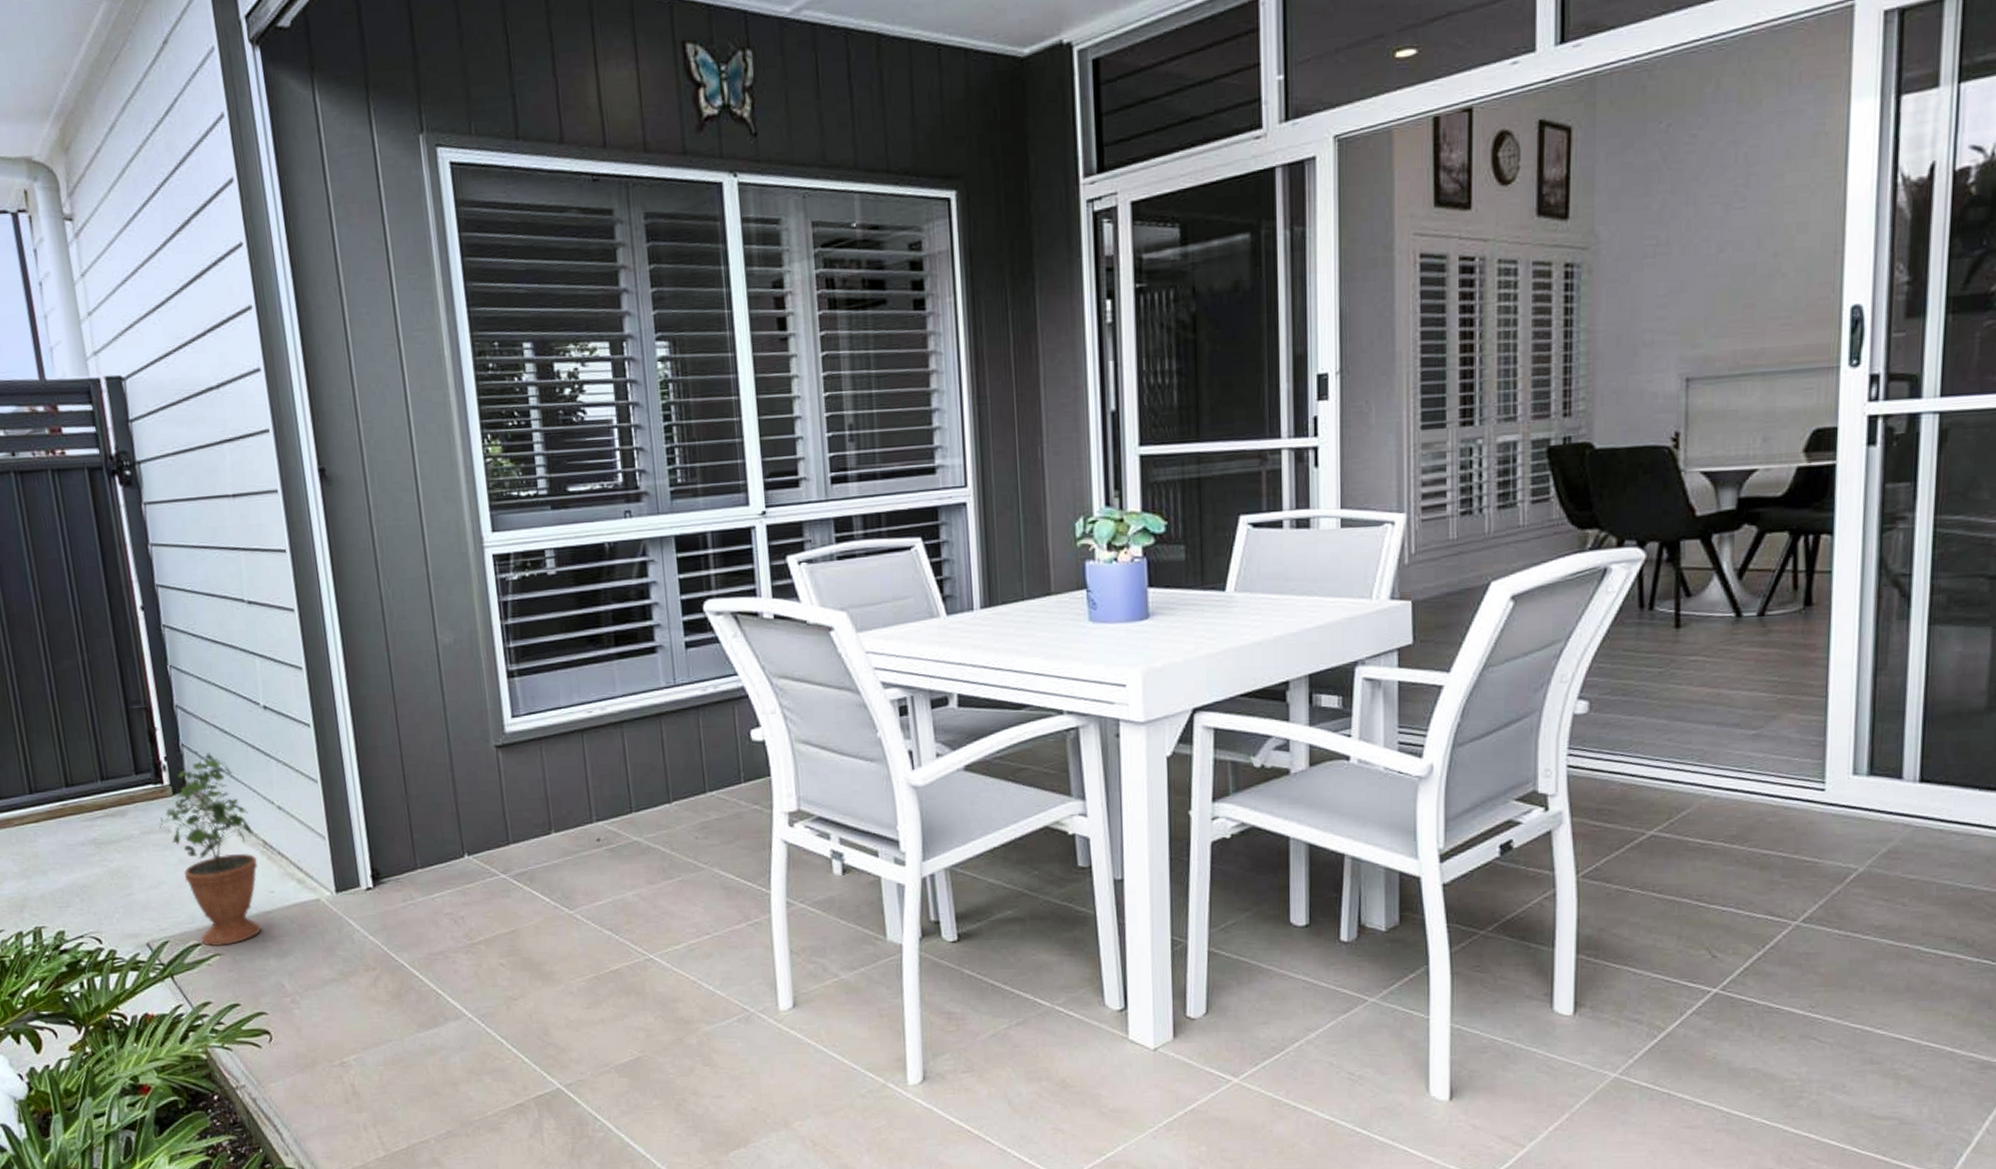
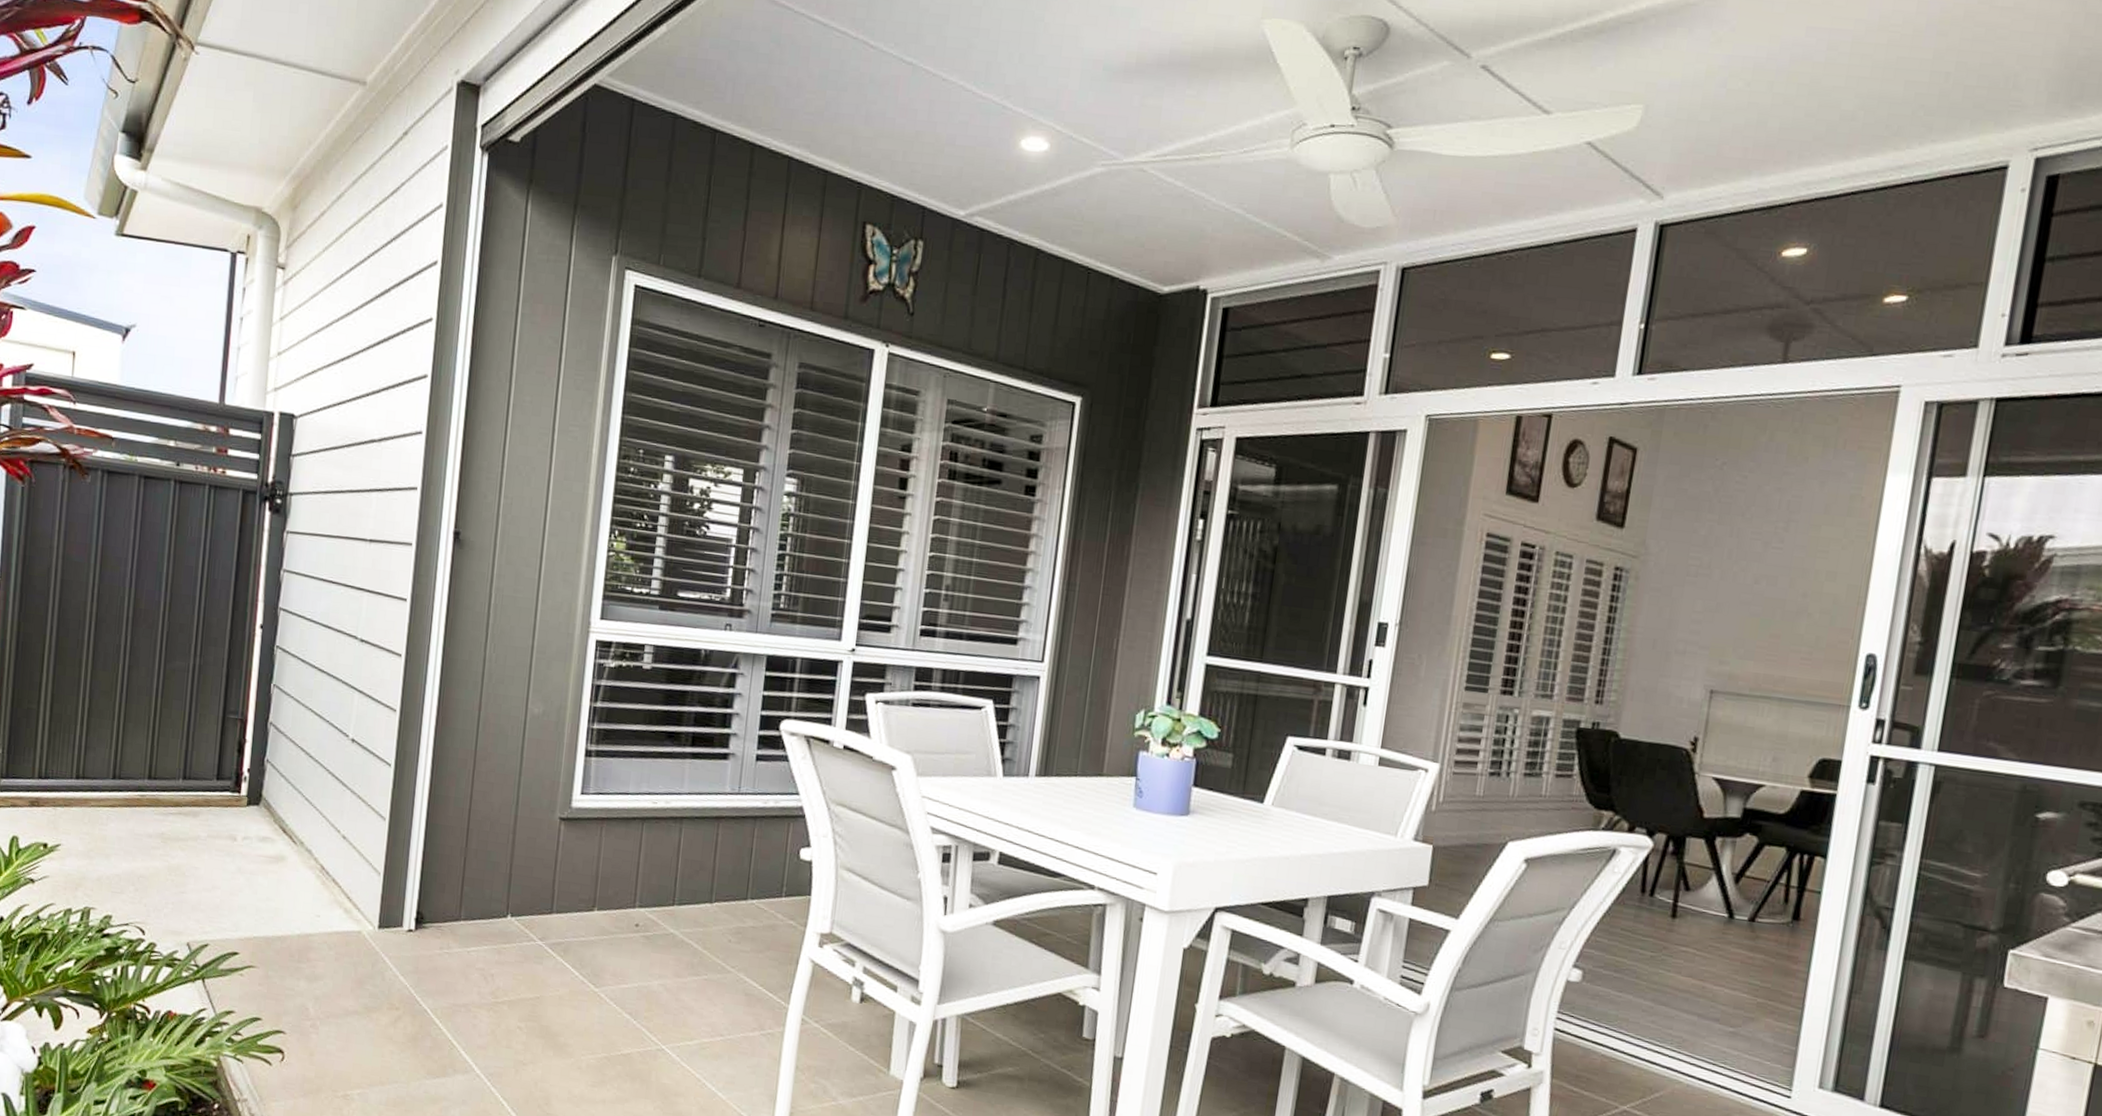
potted plant: present [159,751,262,947] -> none [227,769,314,960]

